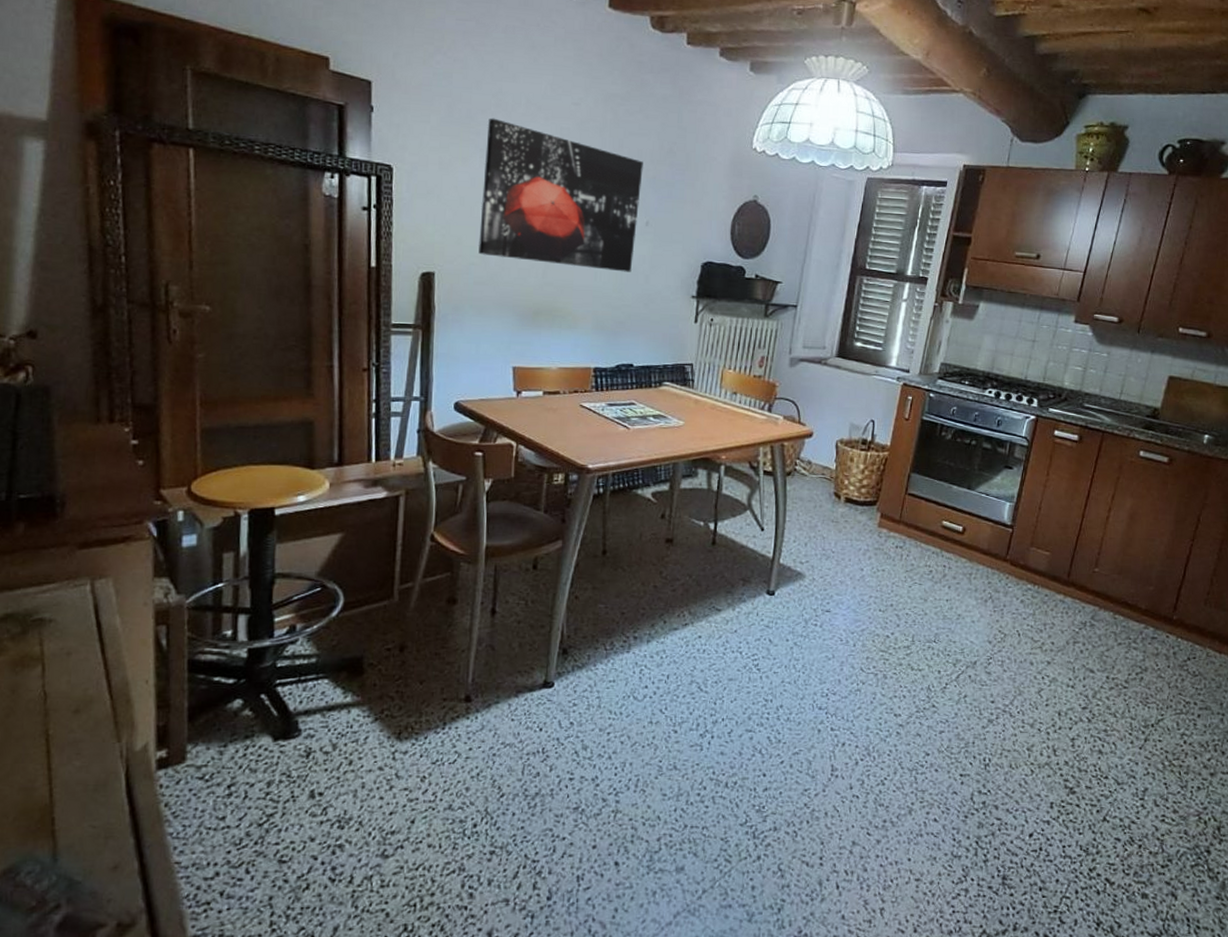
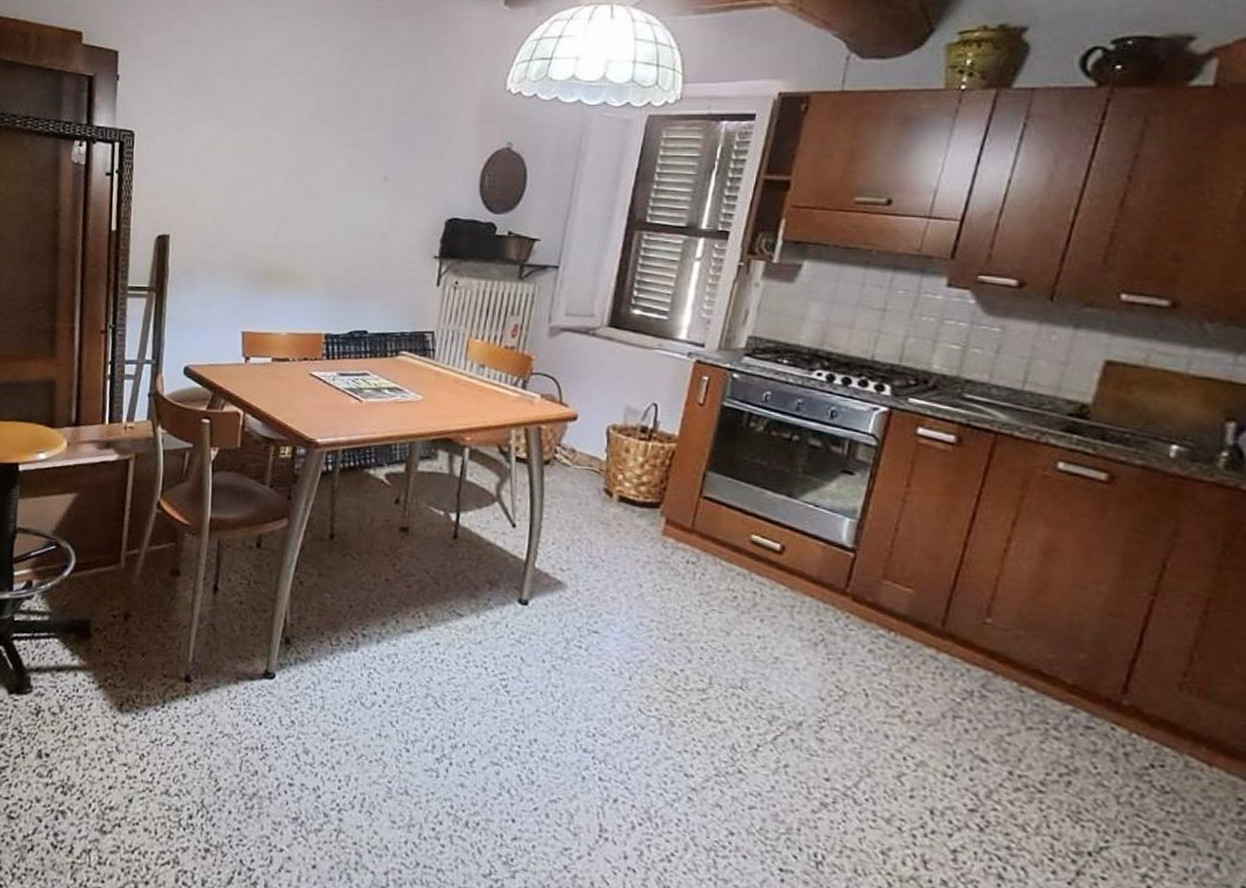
wall art: present [478,118,643,272] -> none [212,77,383,231]

